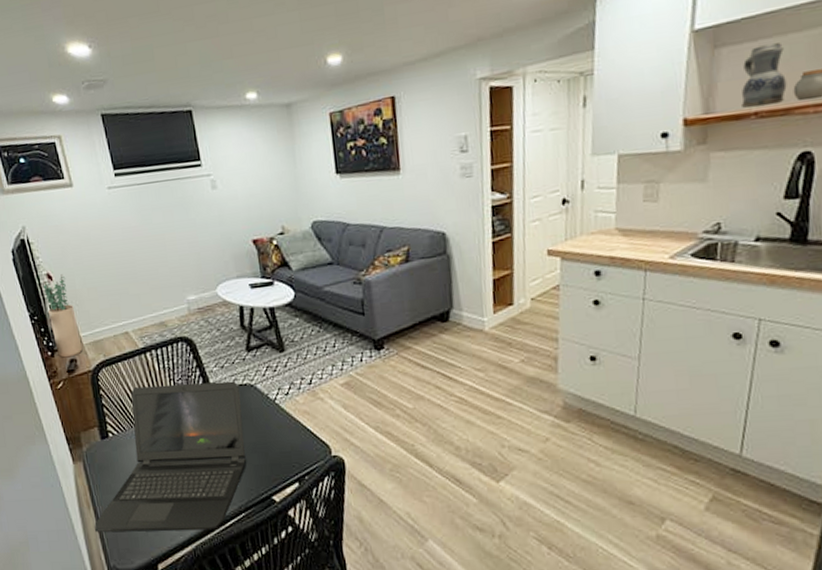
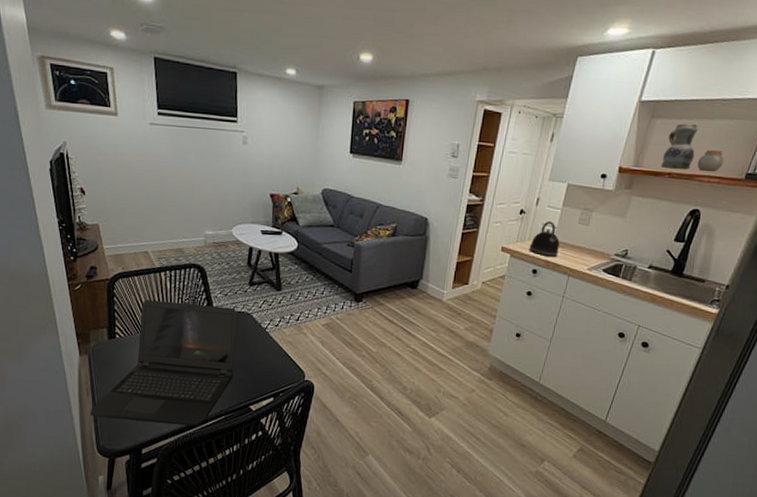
vase: present [43,274,83,358] -> none [75,191,104,265]
kettle: none [583,205,625,252] -> present [529,220,560,258]

